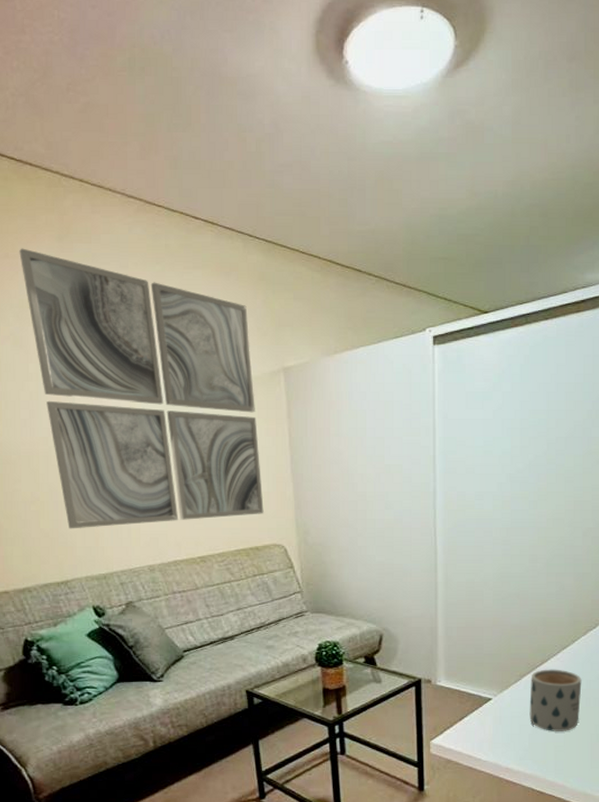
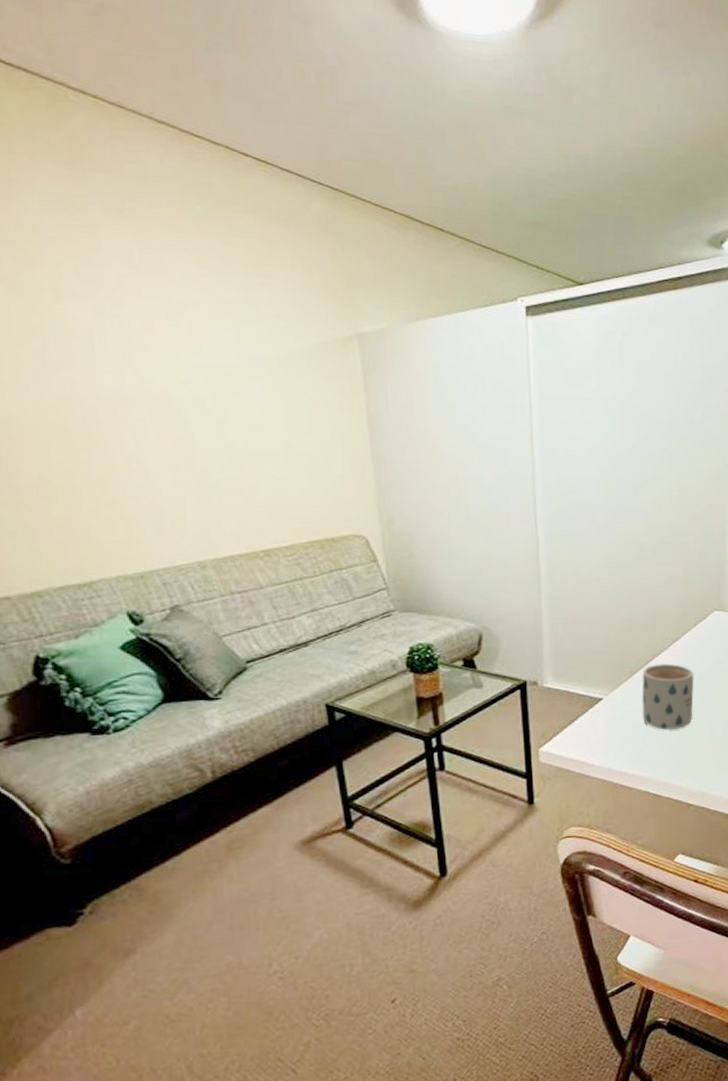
wall art: present [19,248,264,529] -> none [13,172,340,519]

